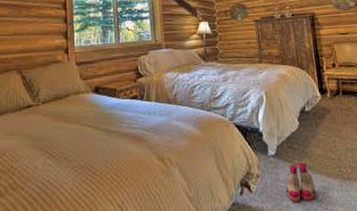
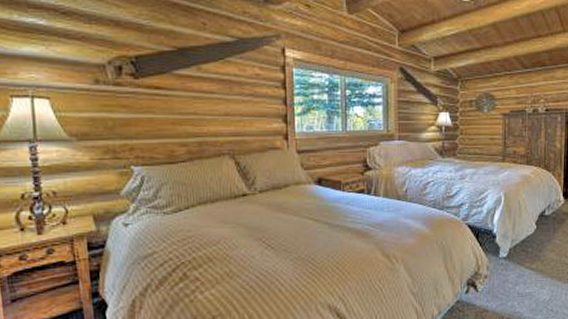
boots: present [286,162,316,203] -> none [513,266,543,303]

